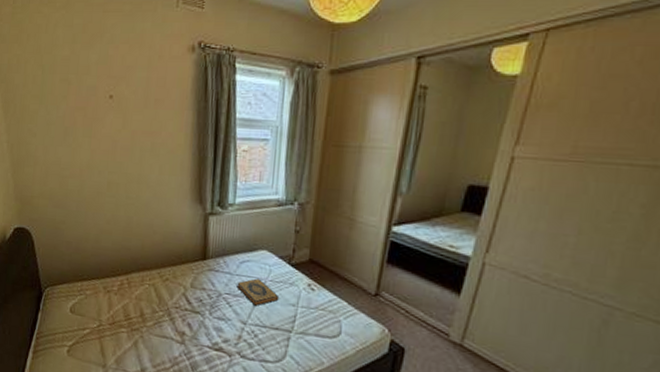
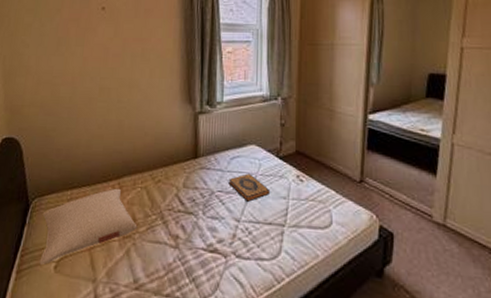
pillow: none [53,283,145,348] -> present [39,188,138,265]

